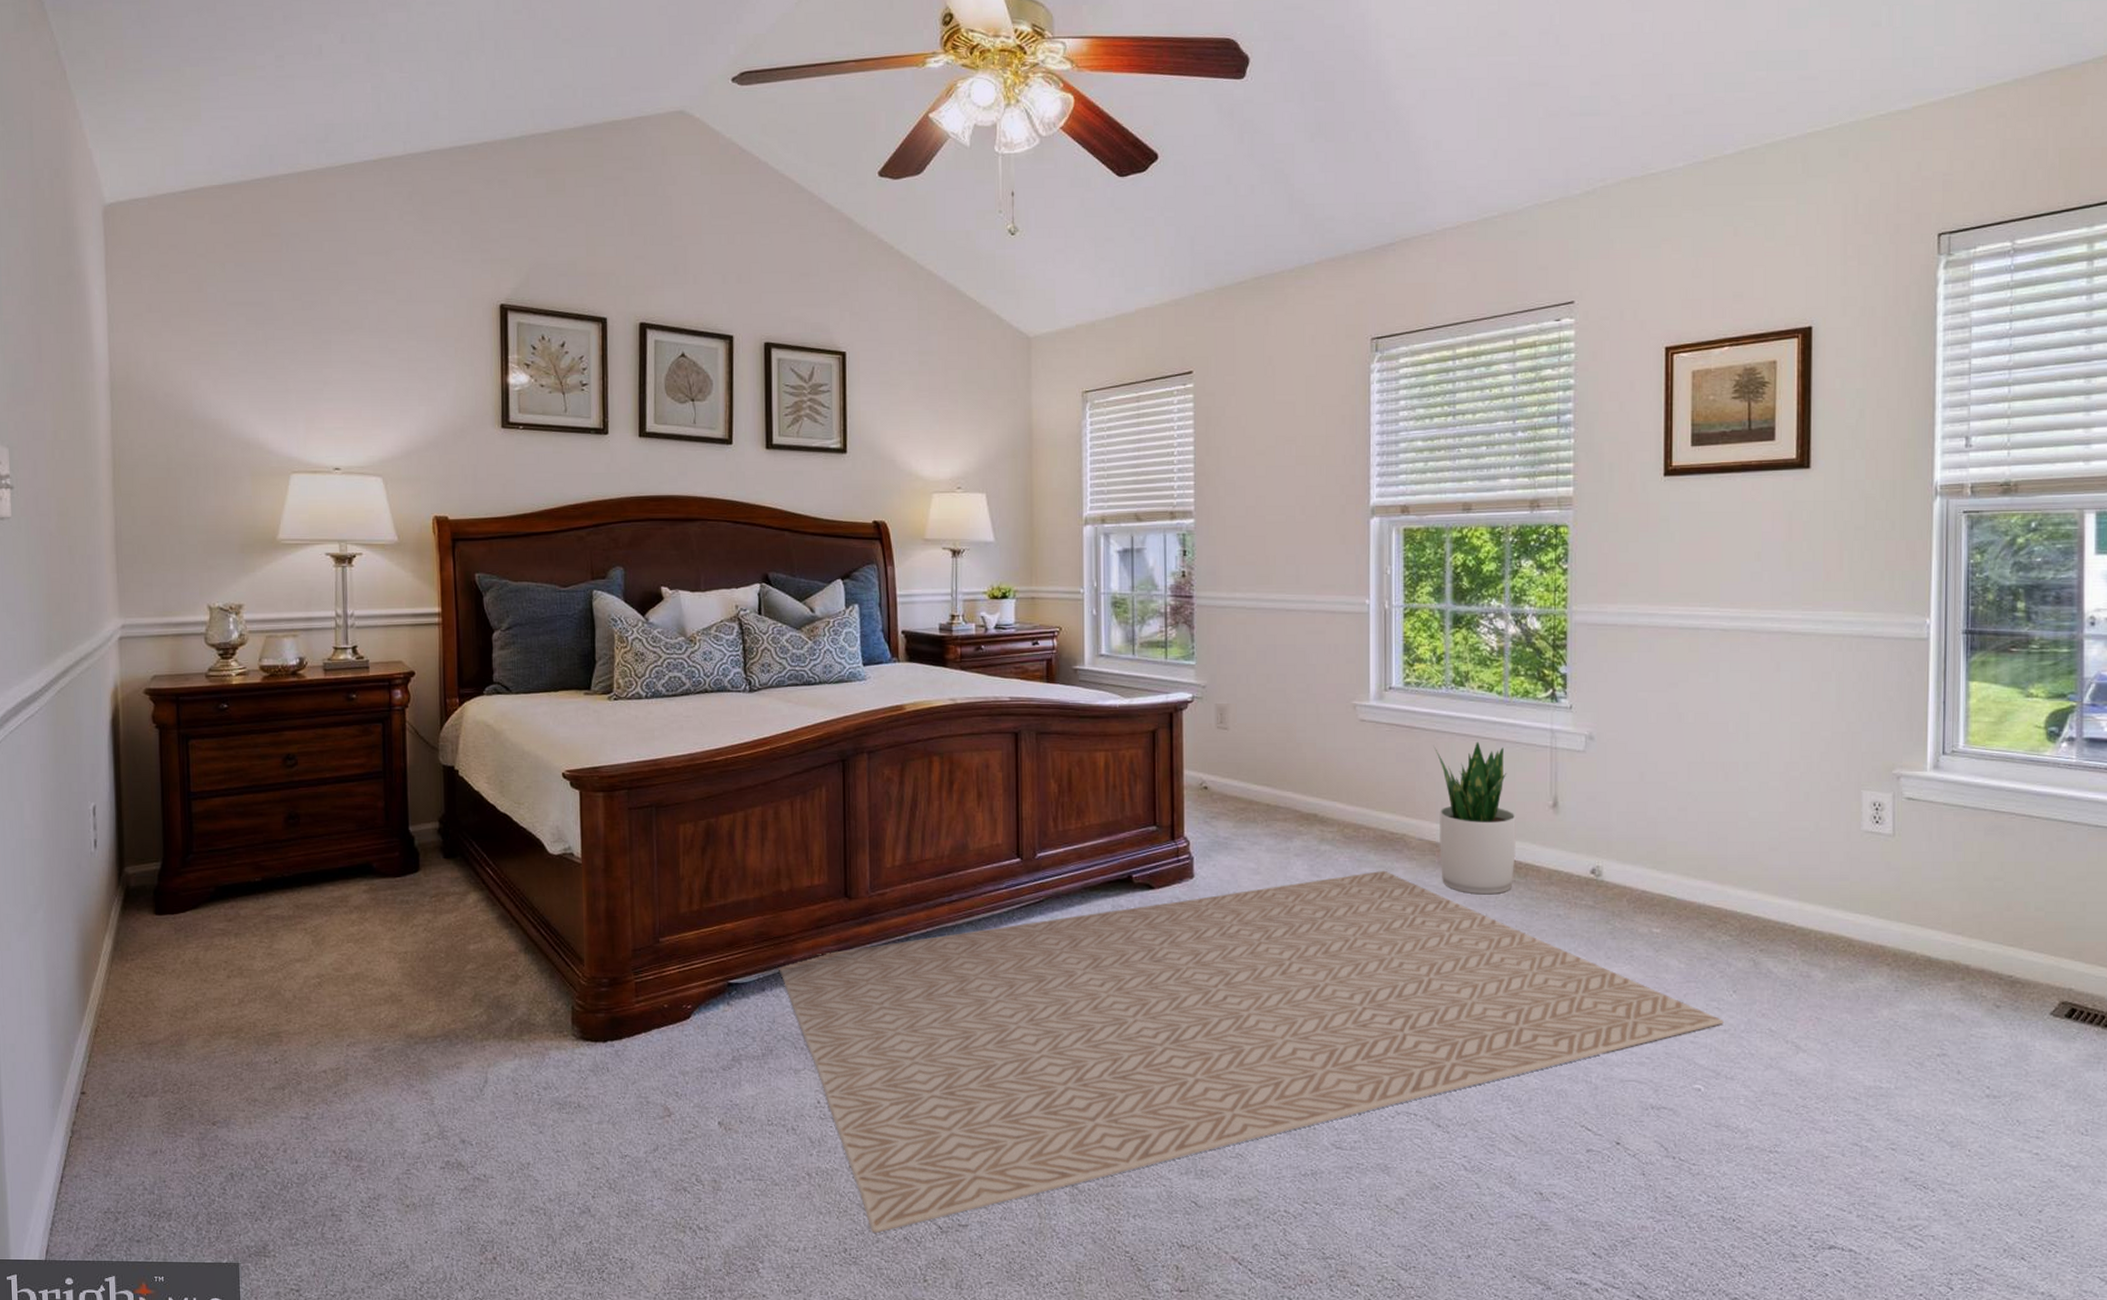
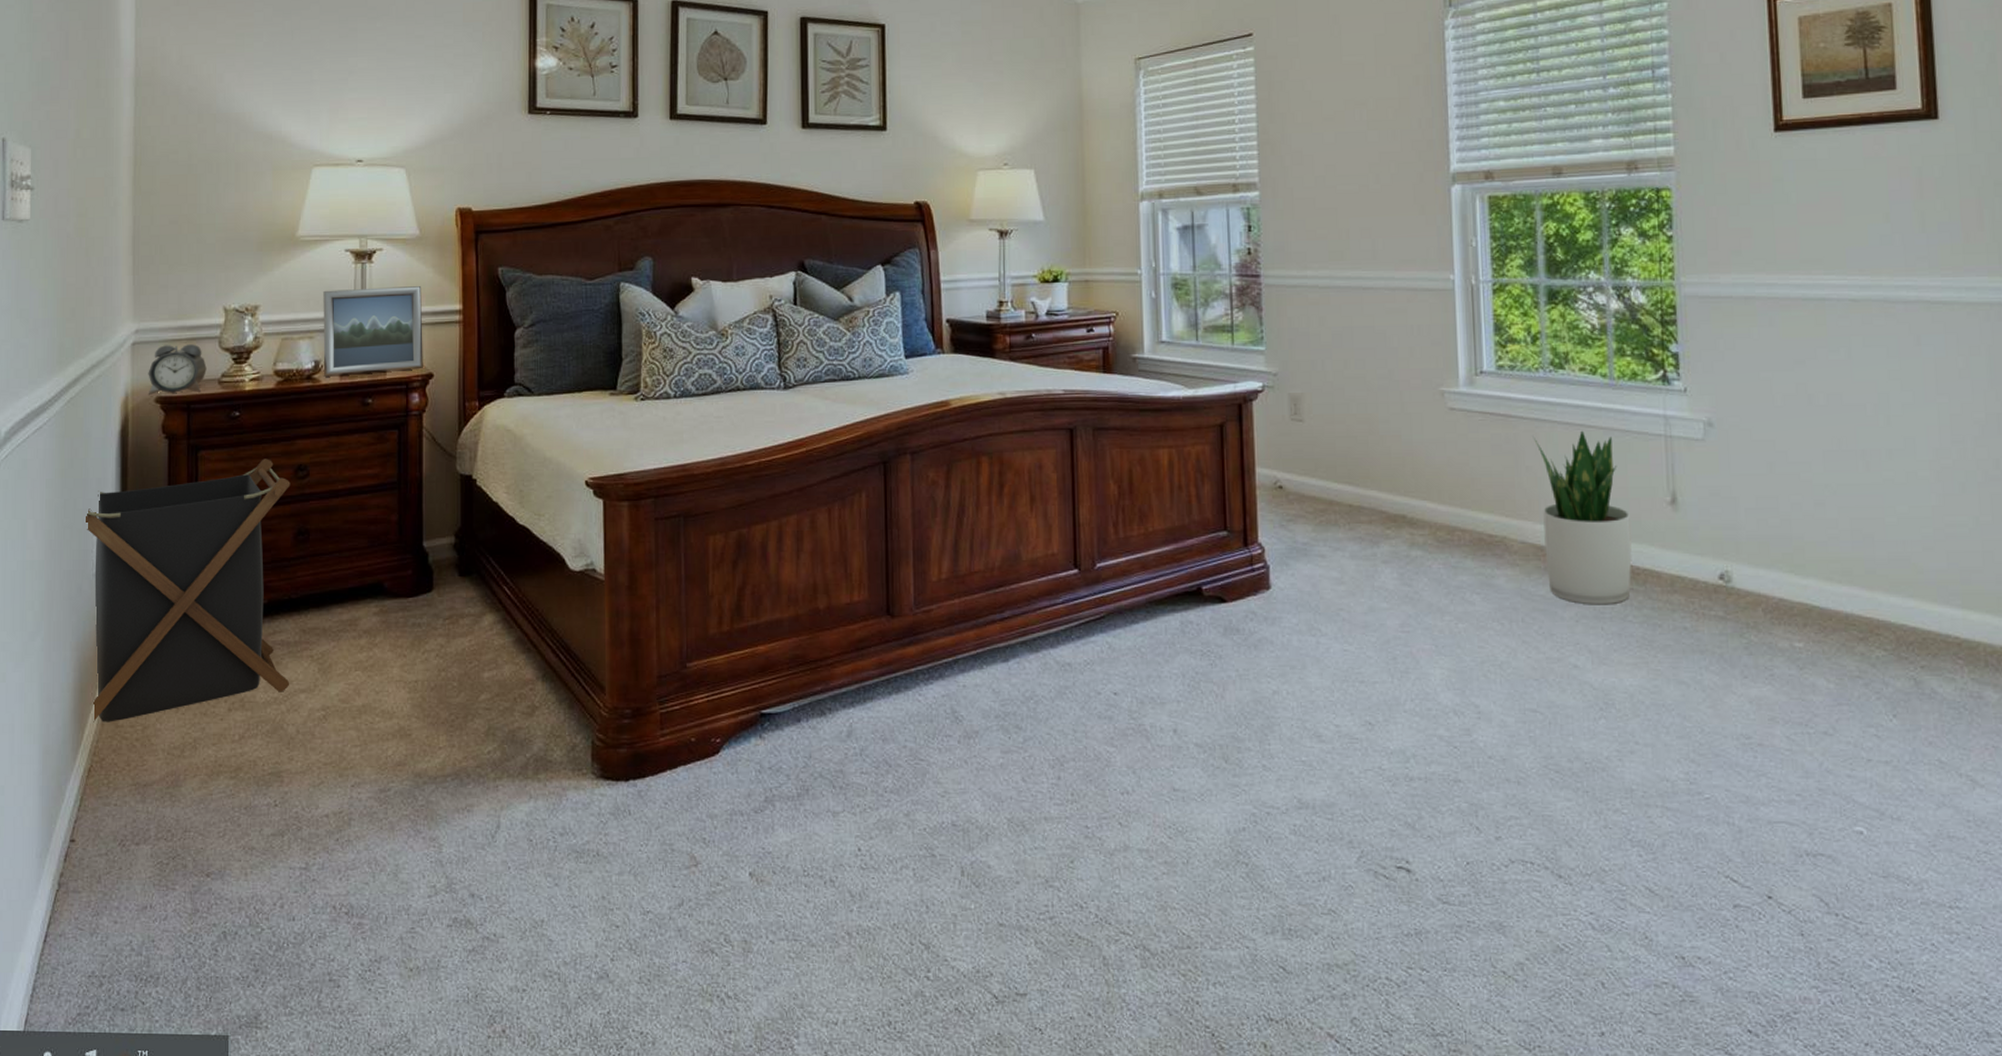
laundry basket: none [81,748,286,987] -> present [86,458,291,722]
alarm clock: none [136,640,194,688] -> present [148,344,207,396]
picture frame: none [305,590,405,673] -> present [323,286,423,377]
rug: present [776,870,1724,1234] -> none [813,578,1884,1004]

